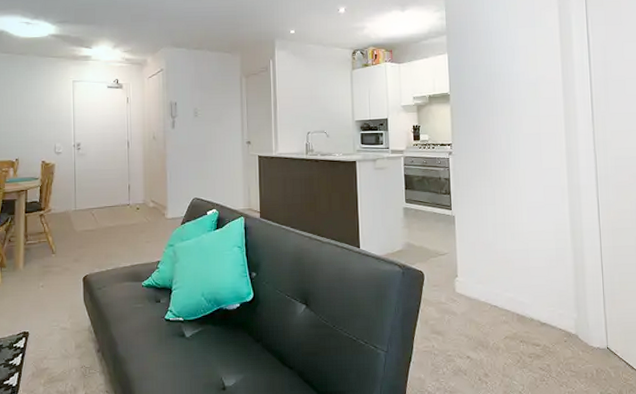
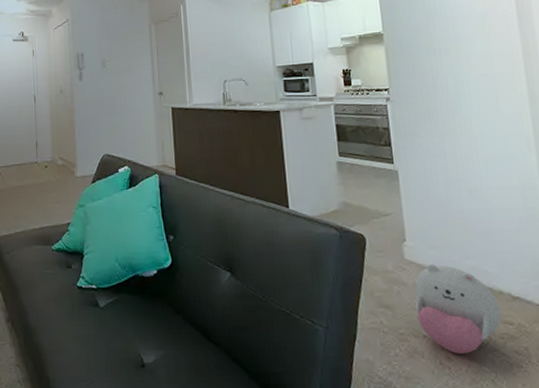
plush toy: none [462,296,531,371] -> present [415,263,501,354]

